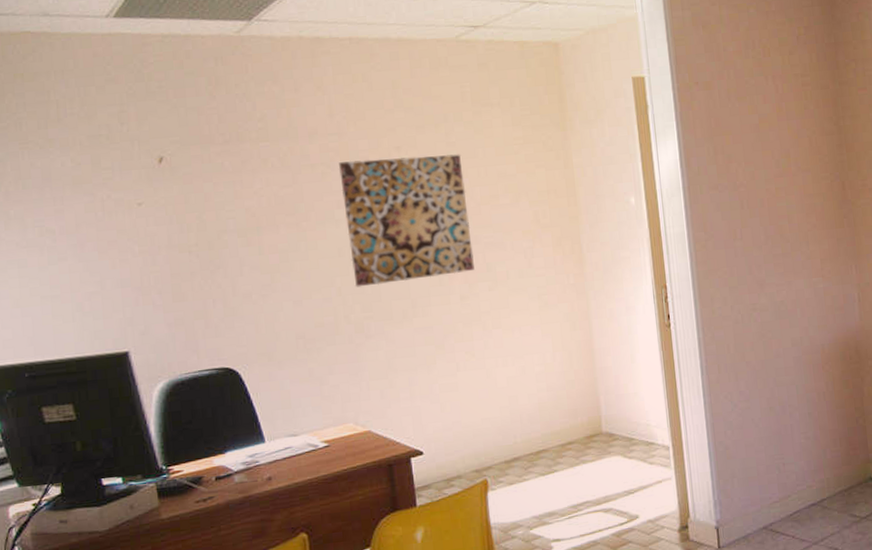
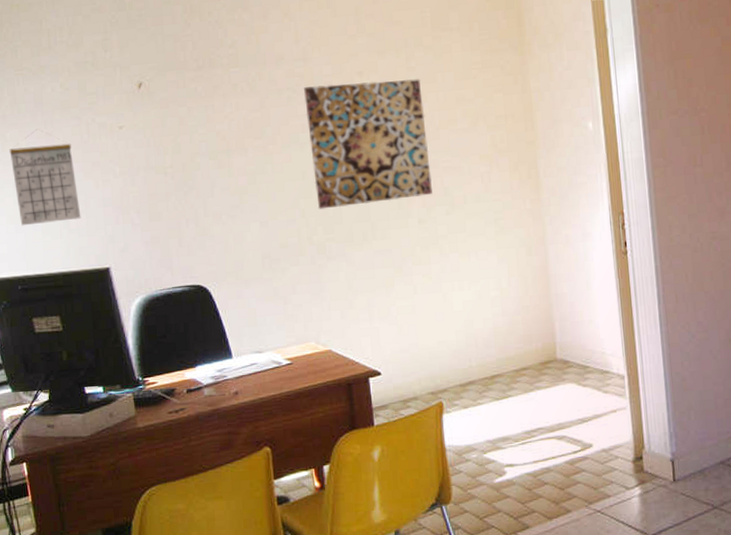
calendar: none [13,206,96,310] -> present [9,129,81,226]

